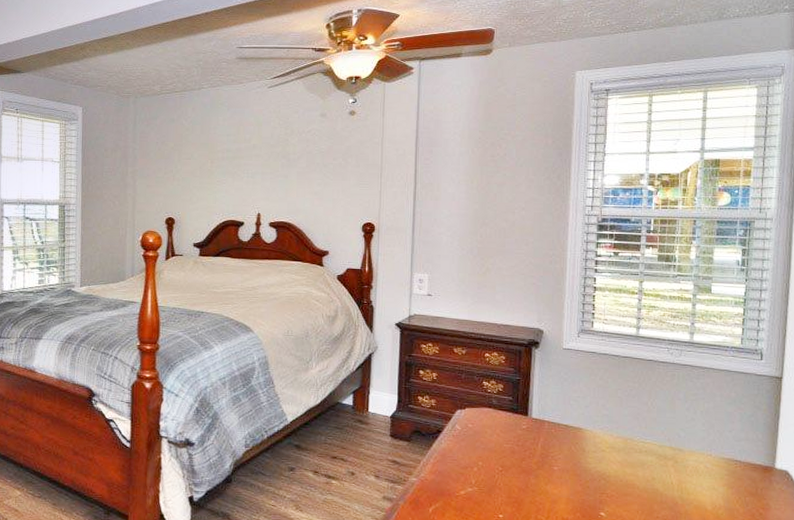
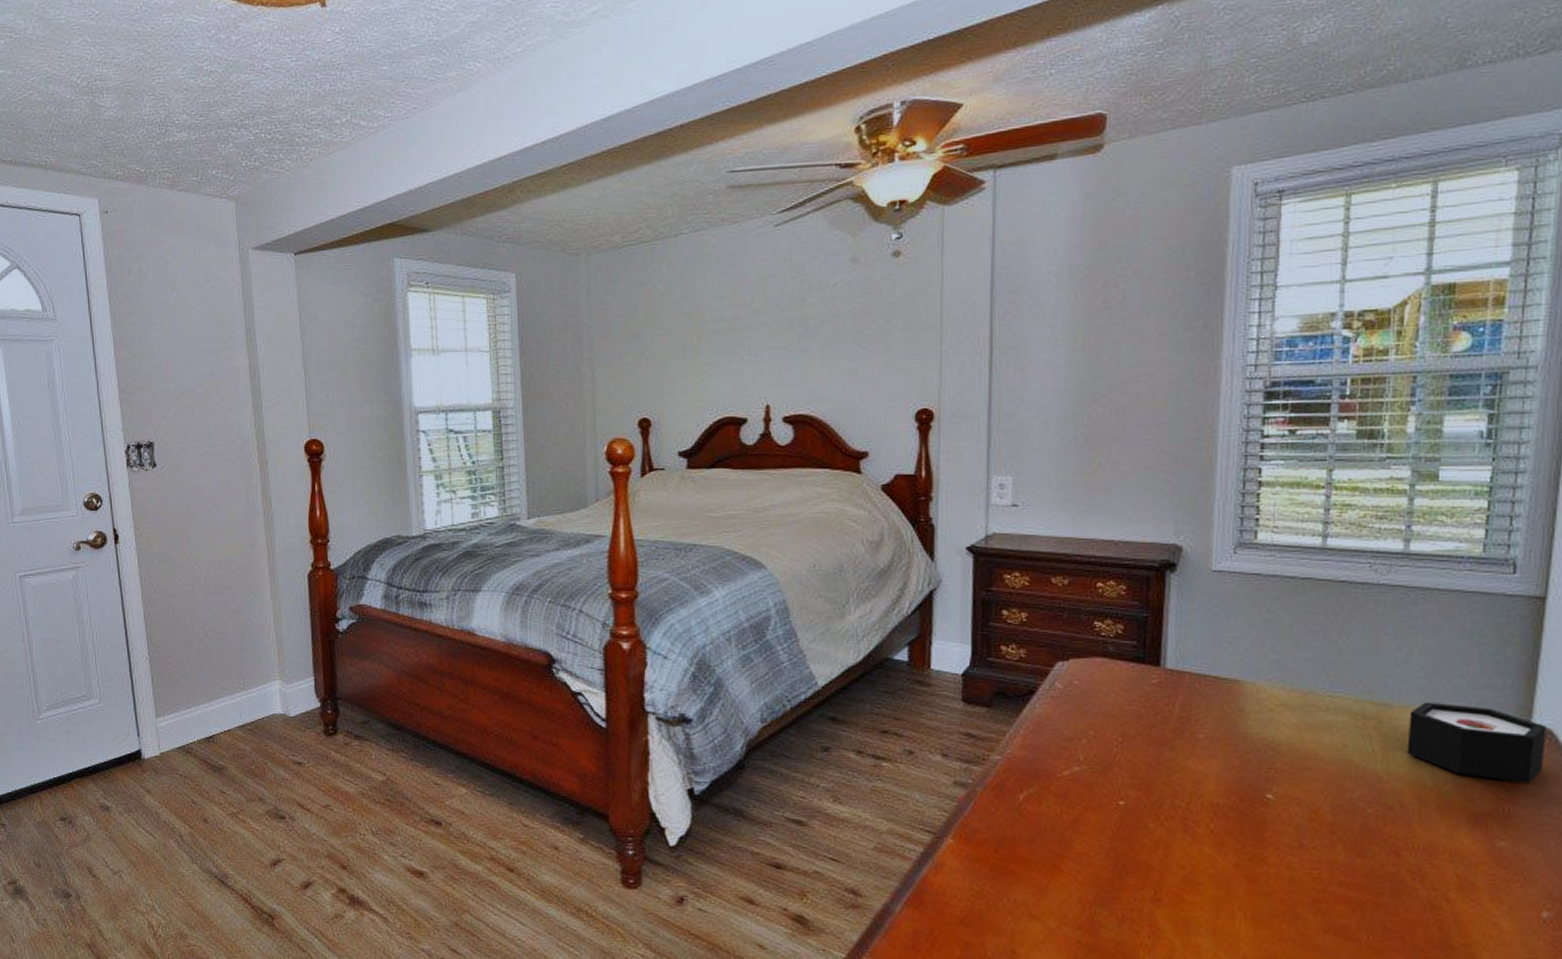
jewelry box: none [694,448,785,510] -> present [1407,702,1546,783]

